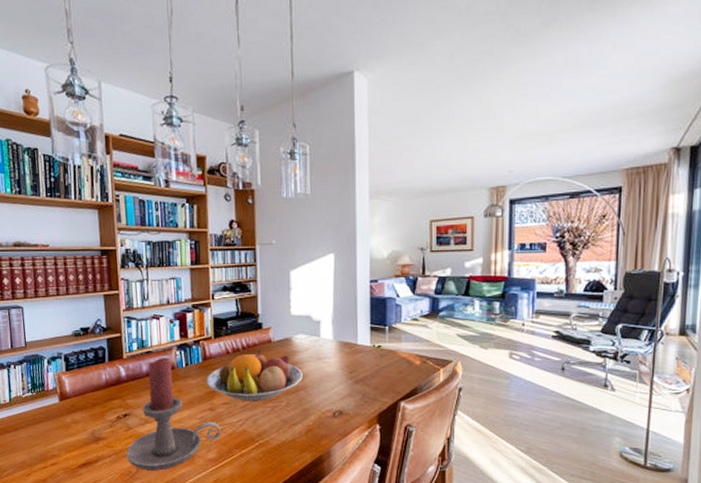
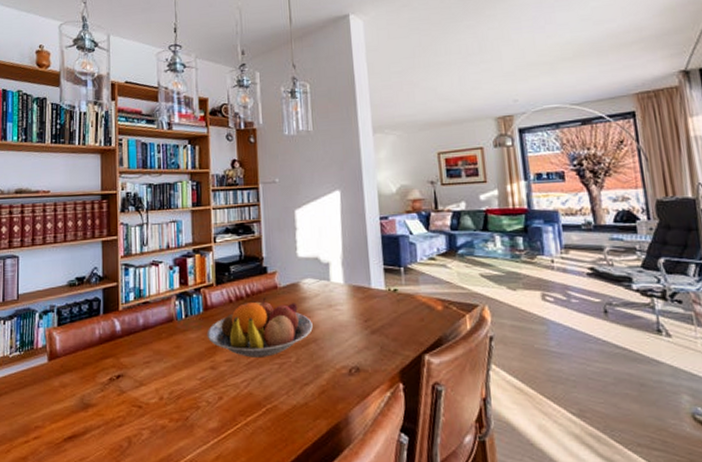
candle holder: present [126,358,222,470] -> none [118,309,224,444]

